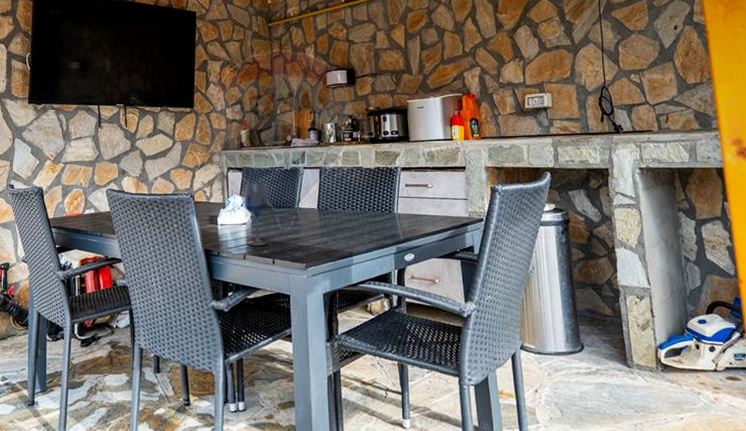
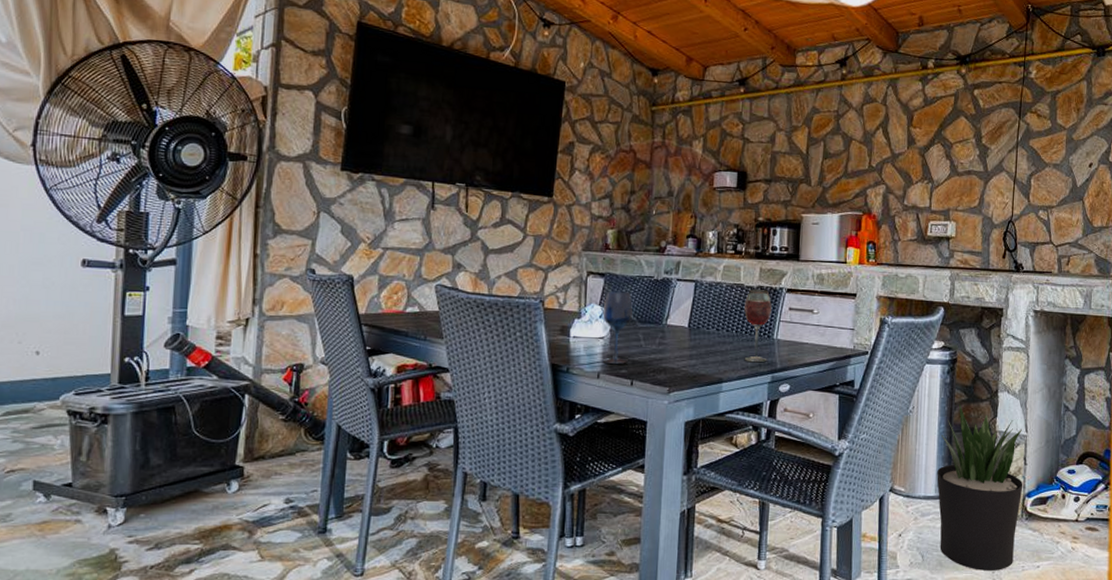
wineglass: none [365,170,391,236] -> present [744,289,772,363]
planter: none [564,262,655,424] -> present [937,404,1023,570]

